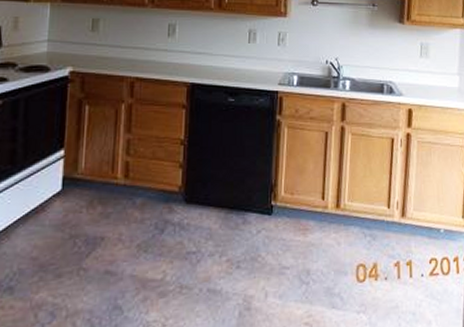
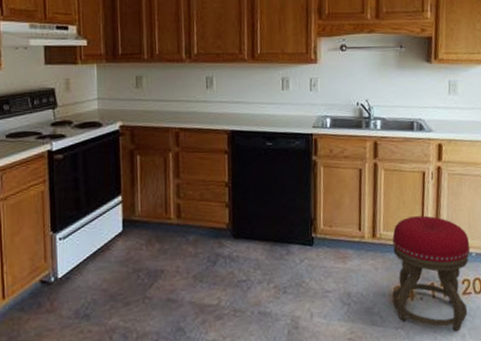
stool: none [355,186,439,317] -> present [392,215,470,331]

